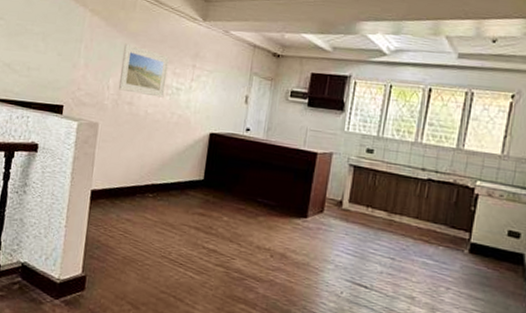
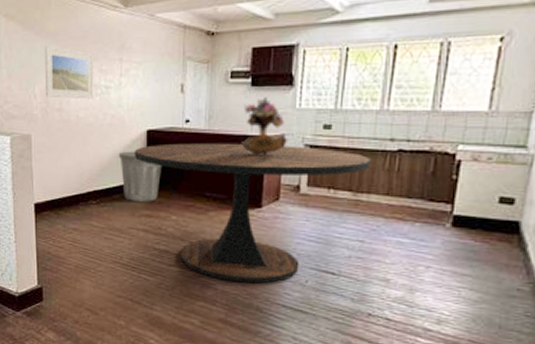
trash can: none [180,150,219,201] -> present [118,151,161,201]
dining table: none [194,147,405,292] -> present [134,143,371,284]
bouquet: none [293,118,335,170] -> present [240,97,287,155]

